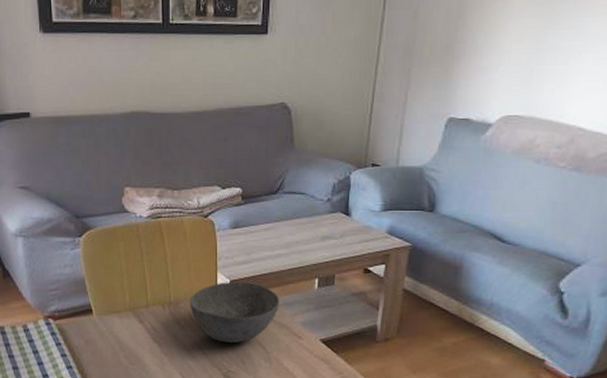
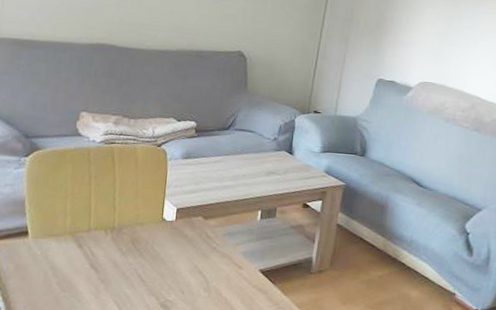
bowl: present [190,282,280,343] -> none [133,209,224,271]

